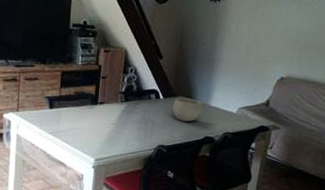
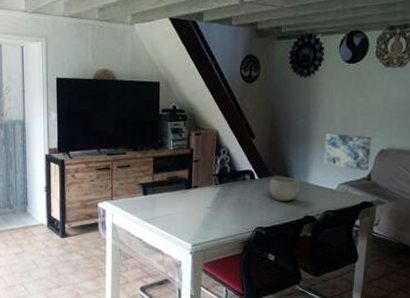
wall art: none [226,58,273,97] -> present [324,133,371,172]

